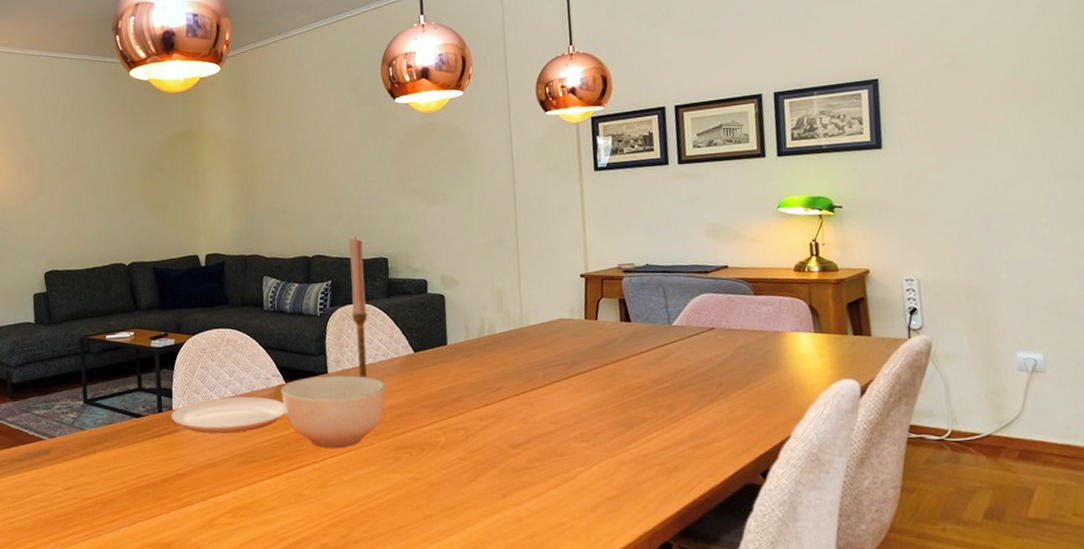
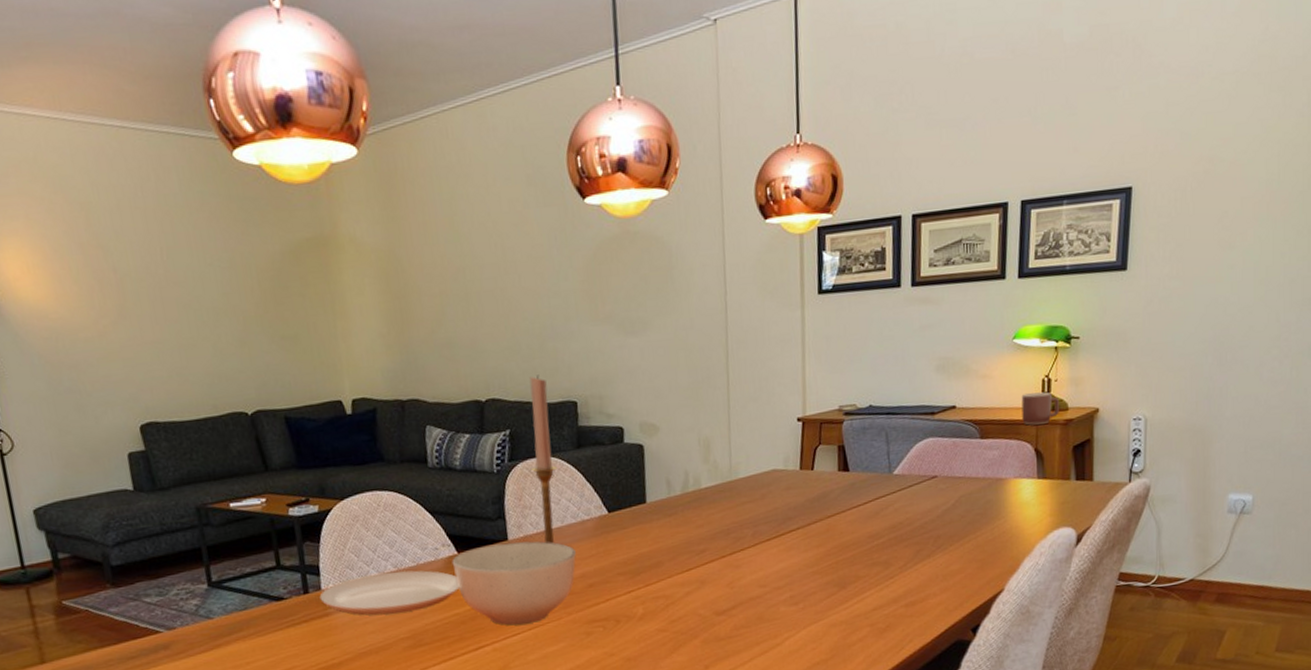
mug: none [790,254,830,284] -> present [1021,391,1060,426]

